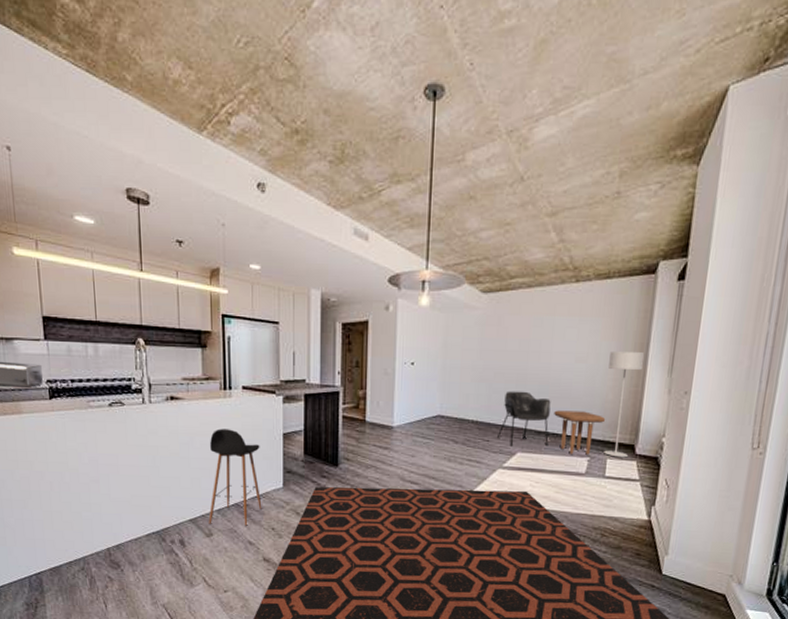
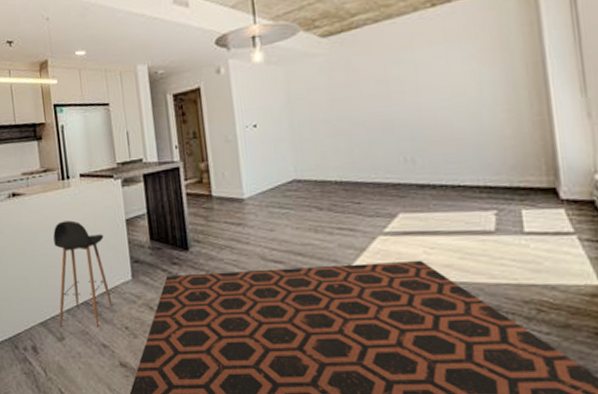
armchair: present [498,391,551,447] -> none [370,139,438,207]
side table: present [554,410,606,456] -> none [437,153,508,210]
floor lamp: present [604,351,644,458] -> none [495,72,552,207]

